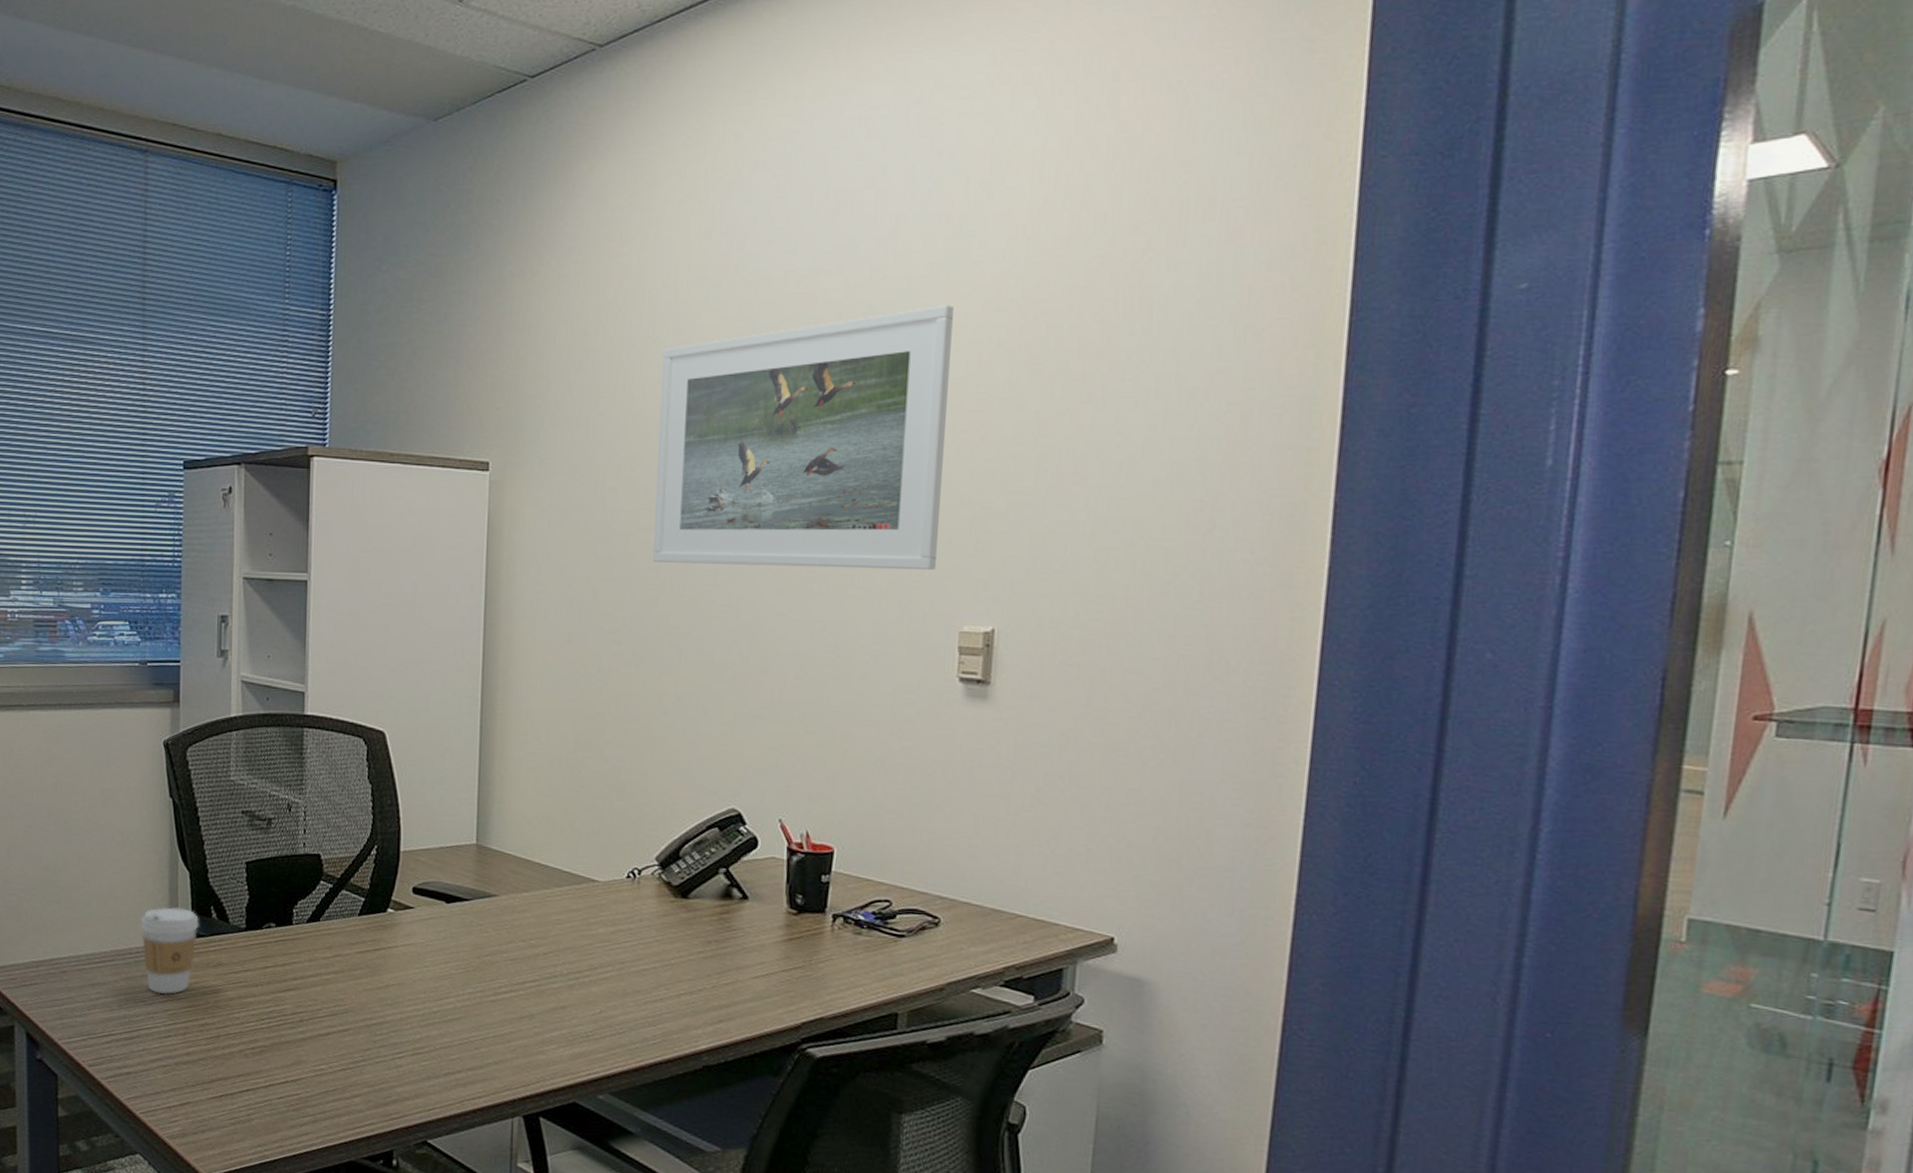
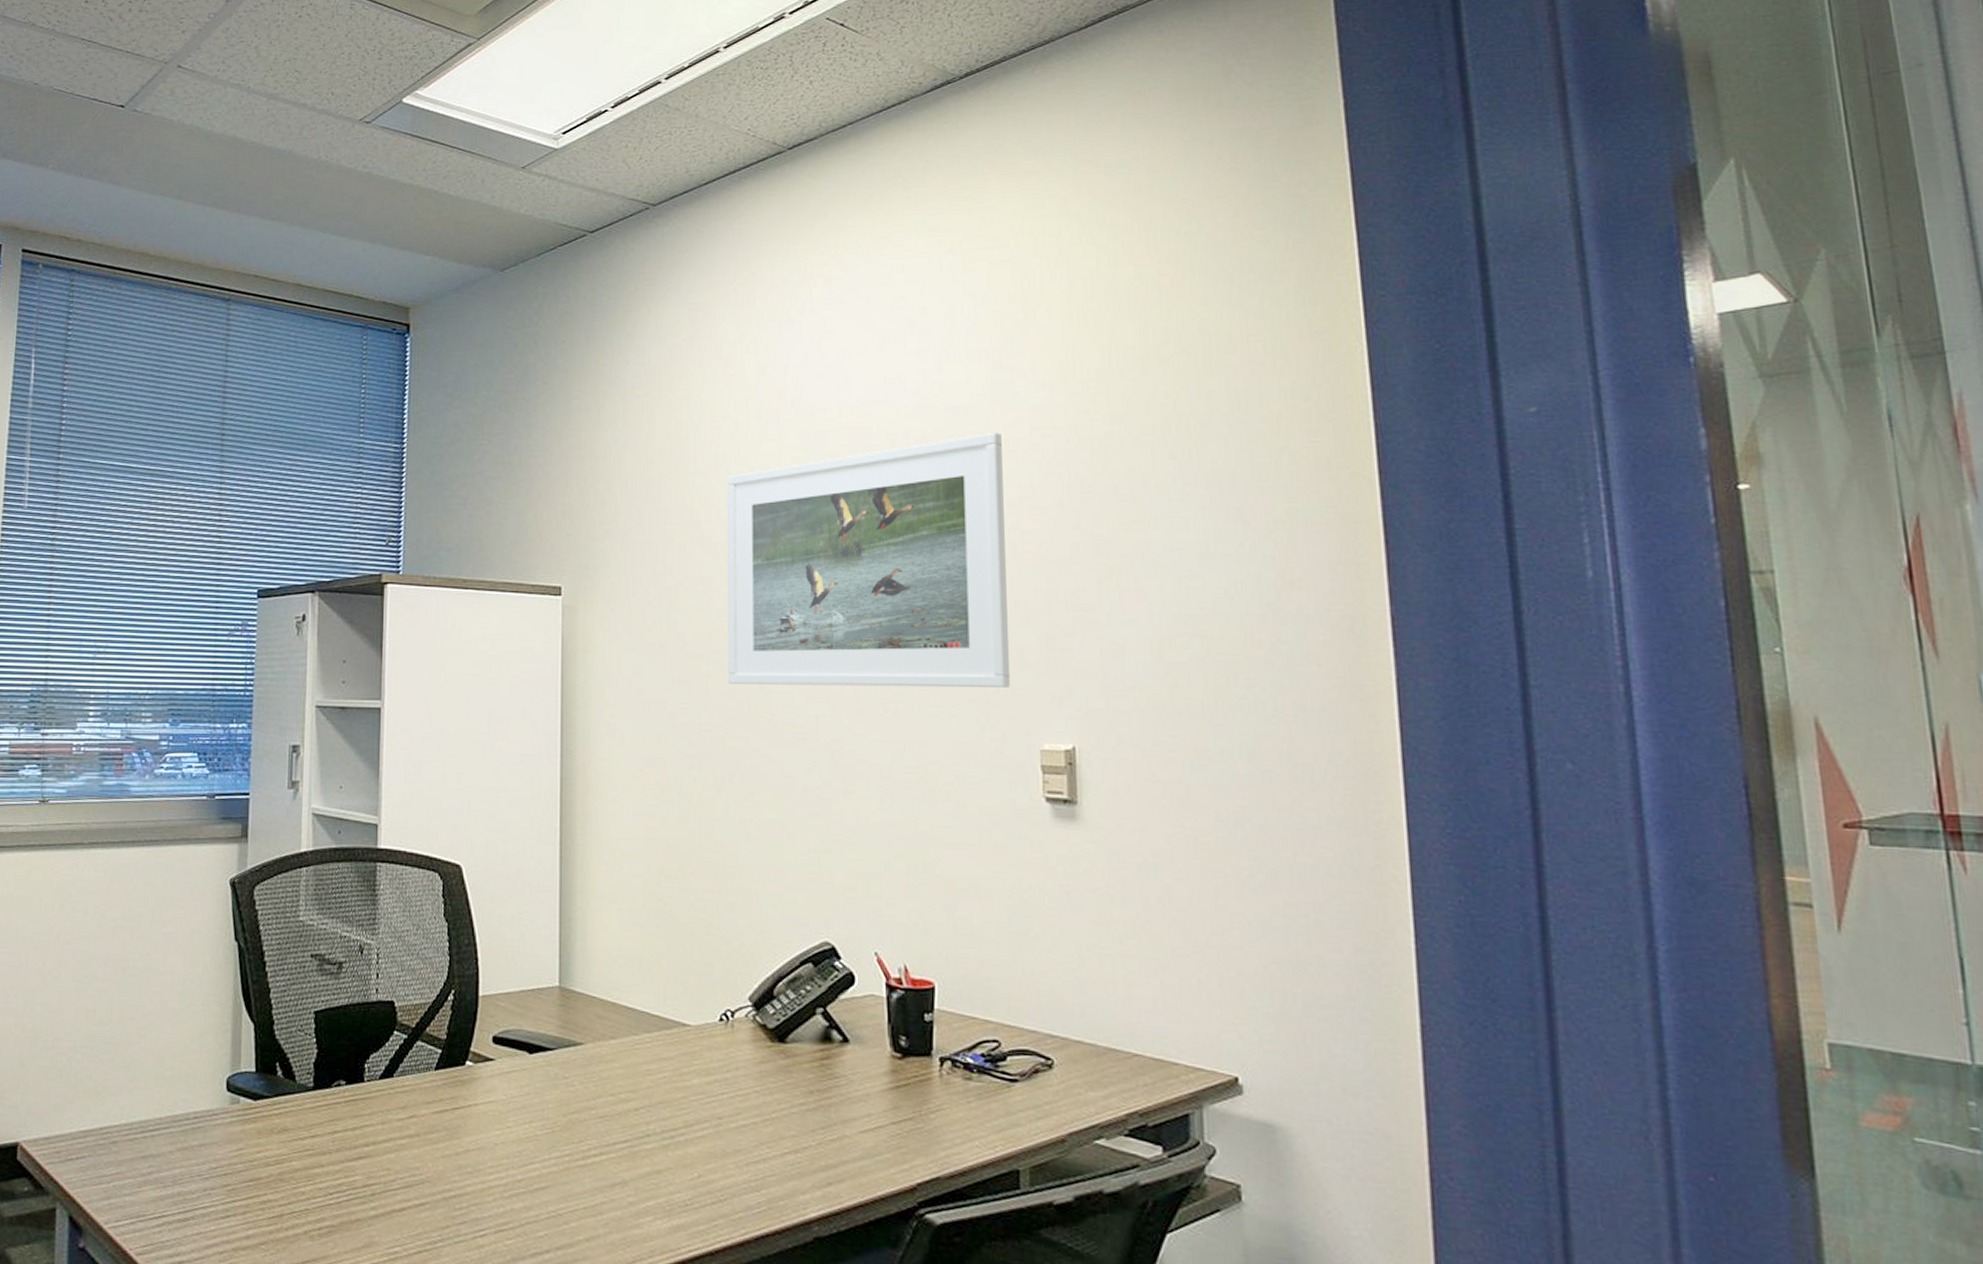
coffee cup: present [140,907,199,995] -> none [199,1064,263,1167]

